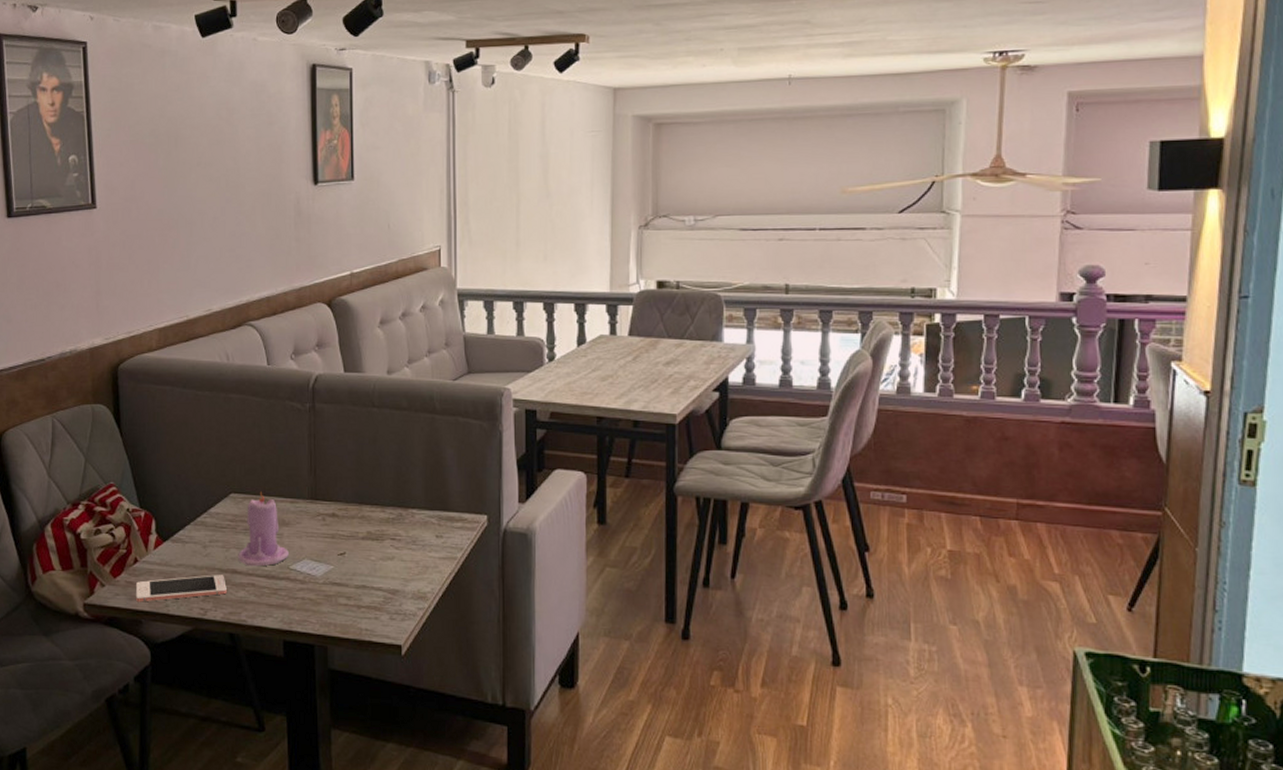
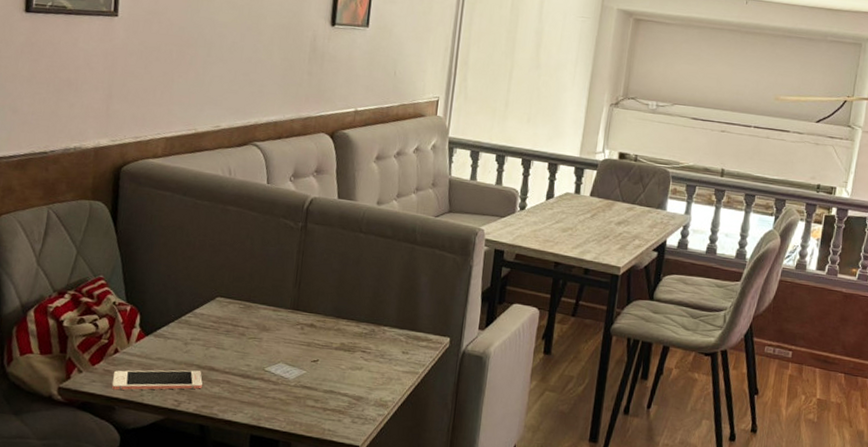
candle: present [238,491,289,567] -> none [216,298,266,366]

